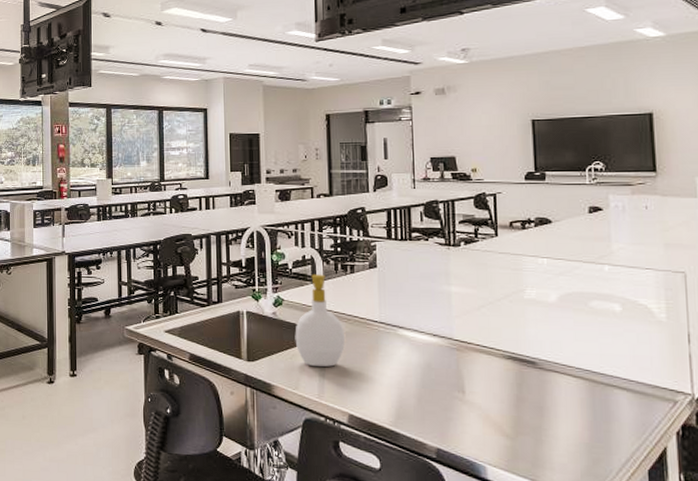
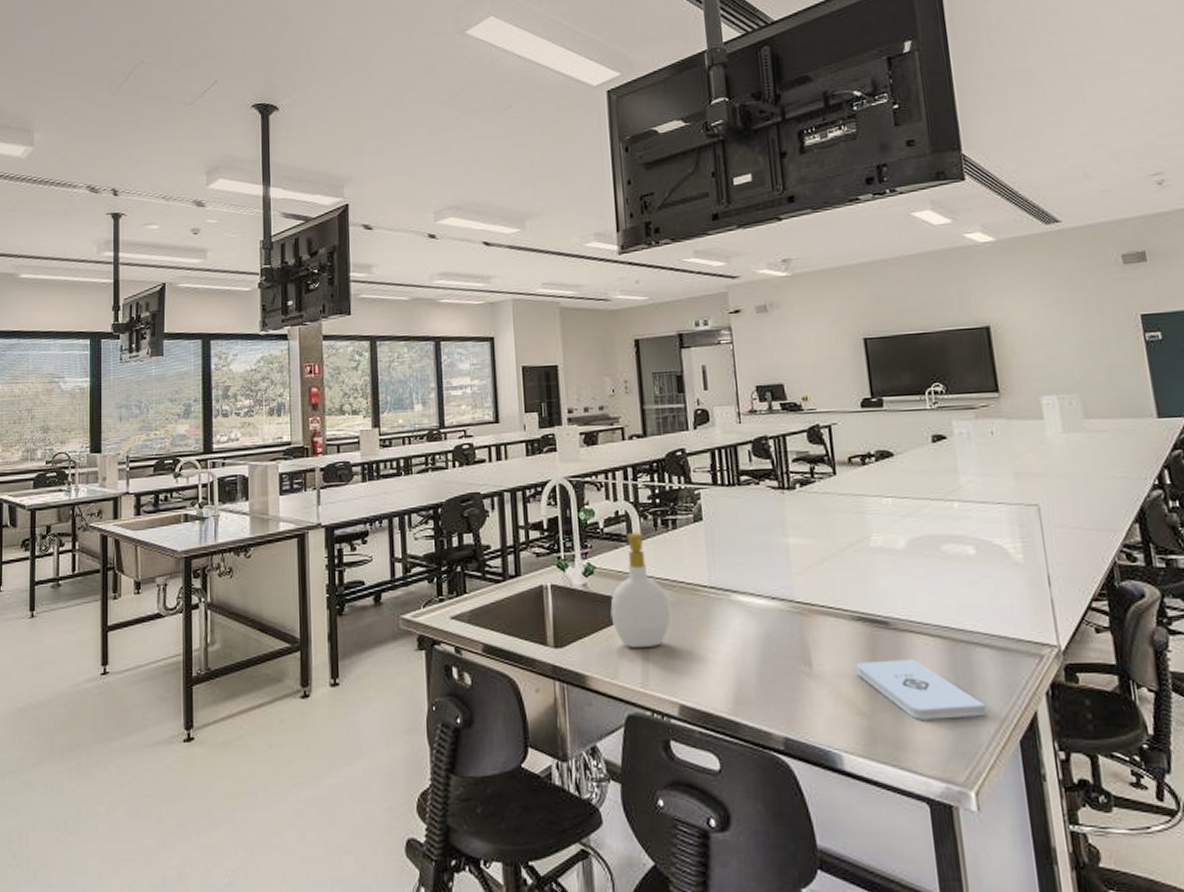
notepad: none [504,393,620,447] -> present [856,659,987,720]

